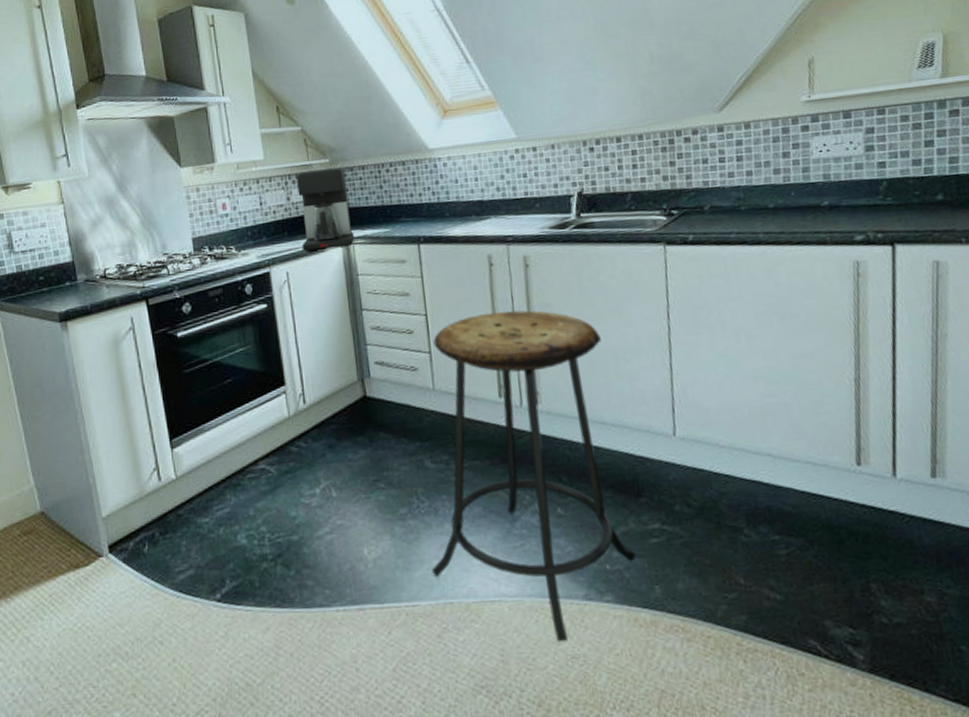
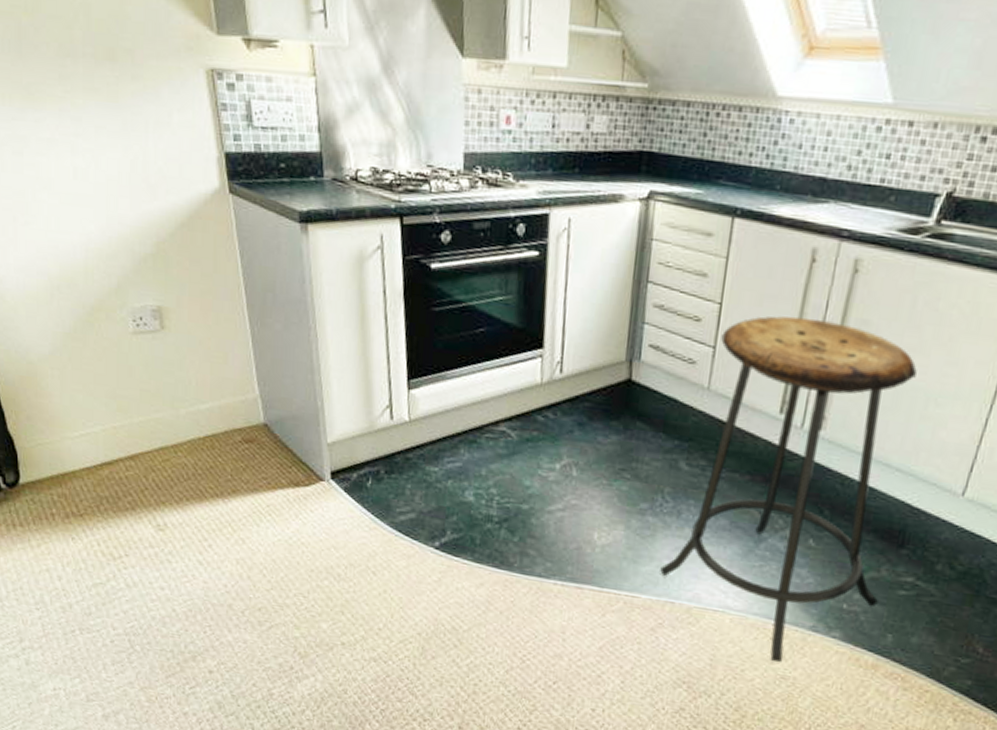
coffee maker: present [296,167,355,251] -> none [593,94,665,203]

